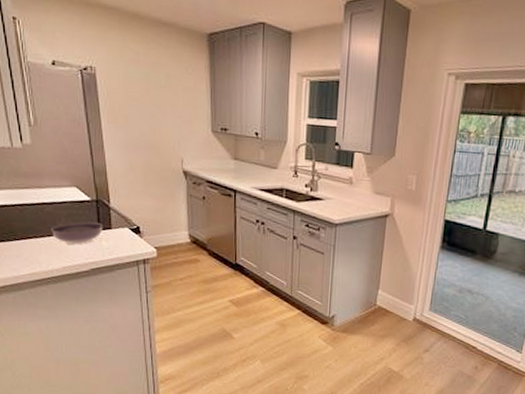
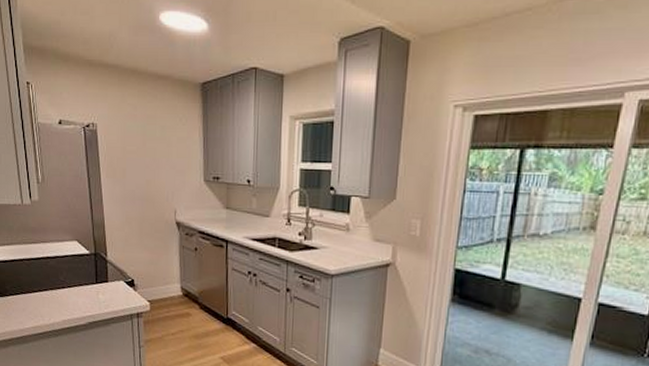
bowl: present [50,221,103,245] -> none [53,275,100,298]

